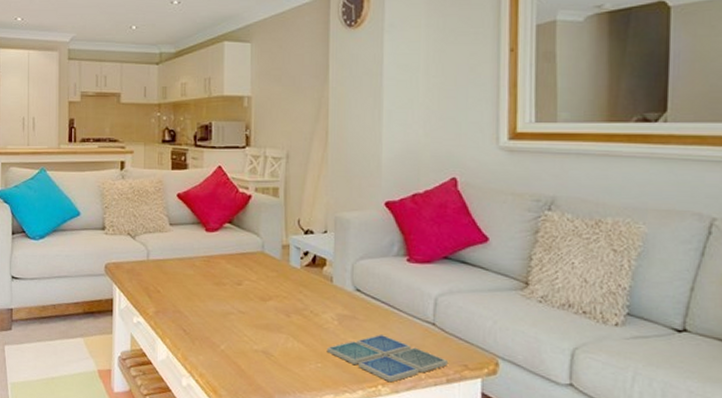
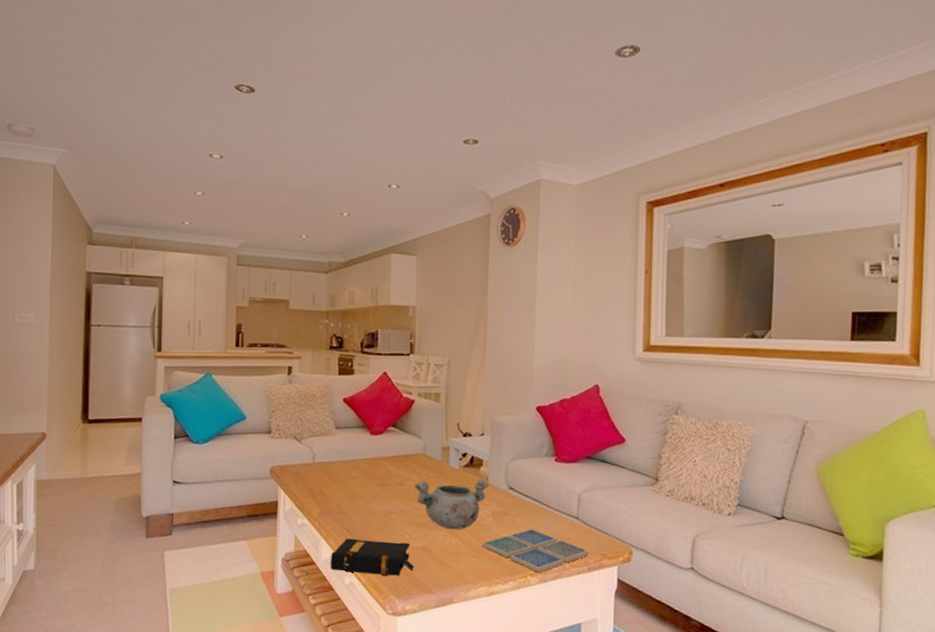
book: none [166,338,255,380] -> present [330,538,415,577]
decorative bowl: none [252,280,333,334] -> present [414,479,489,530]

